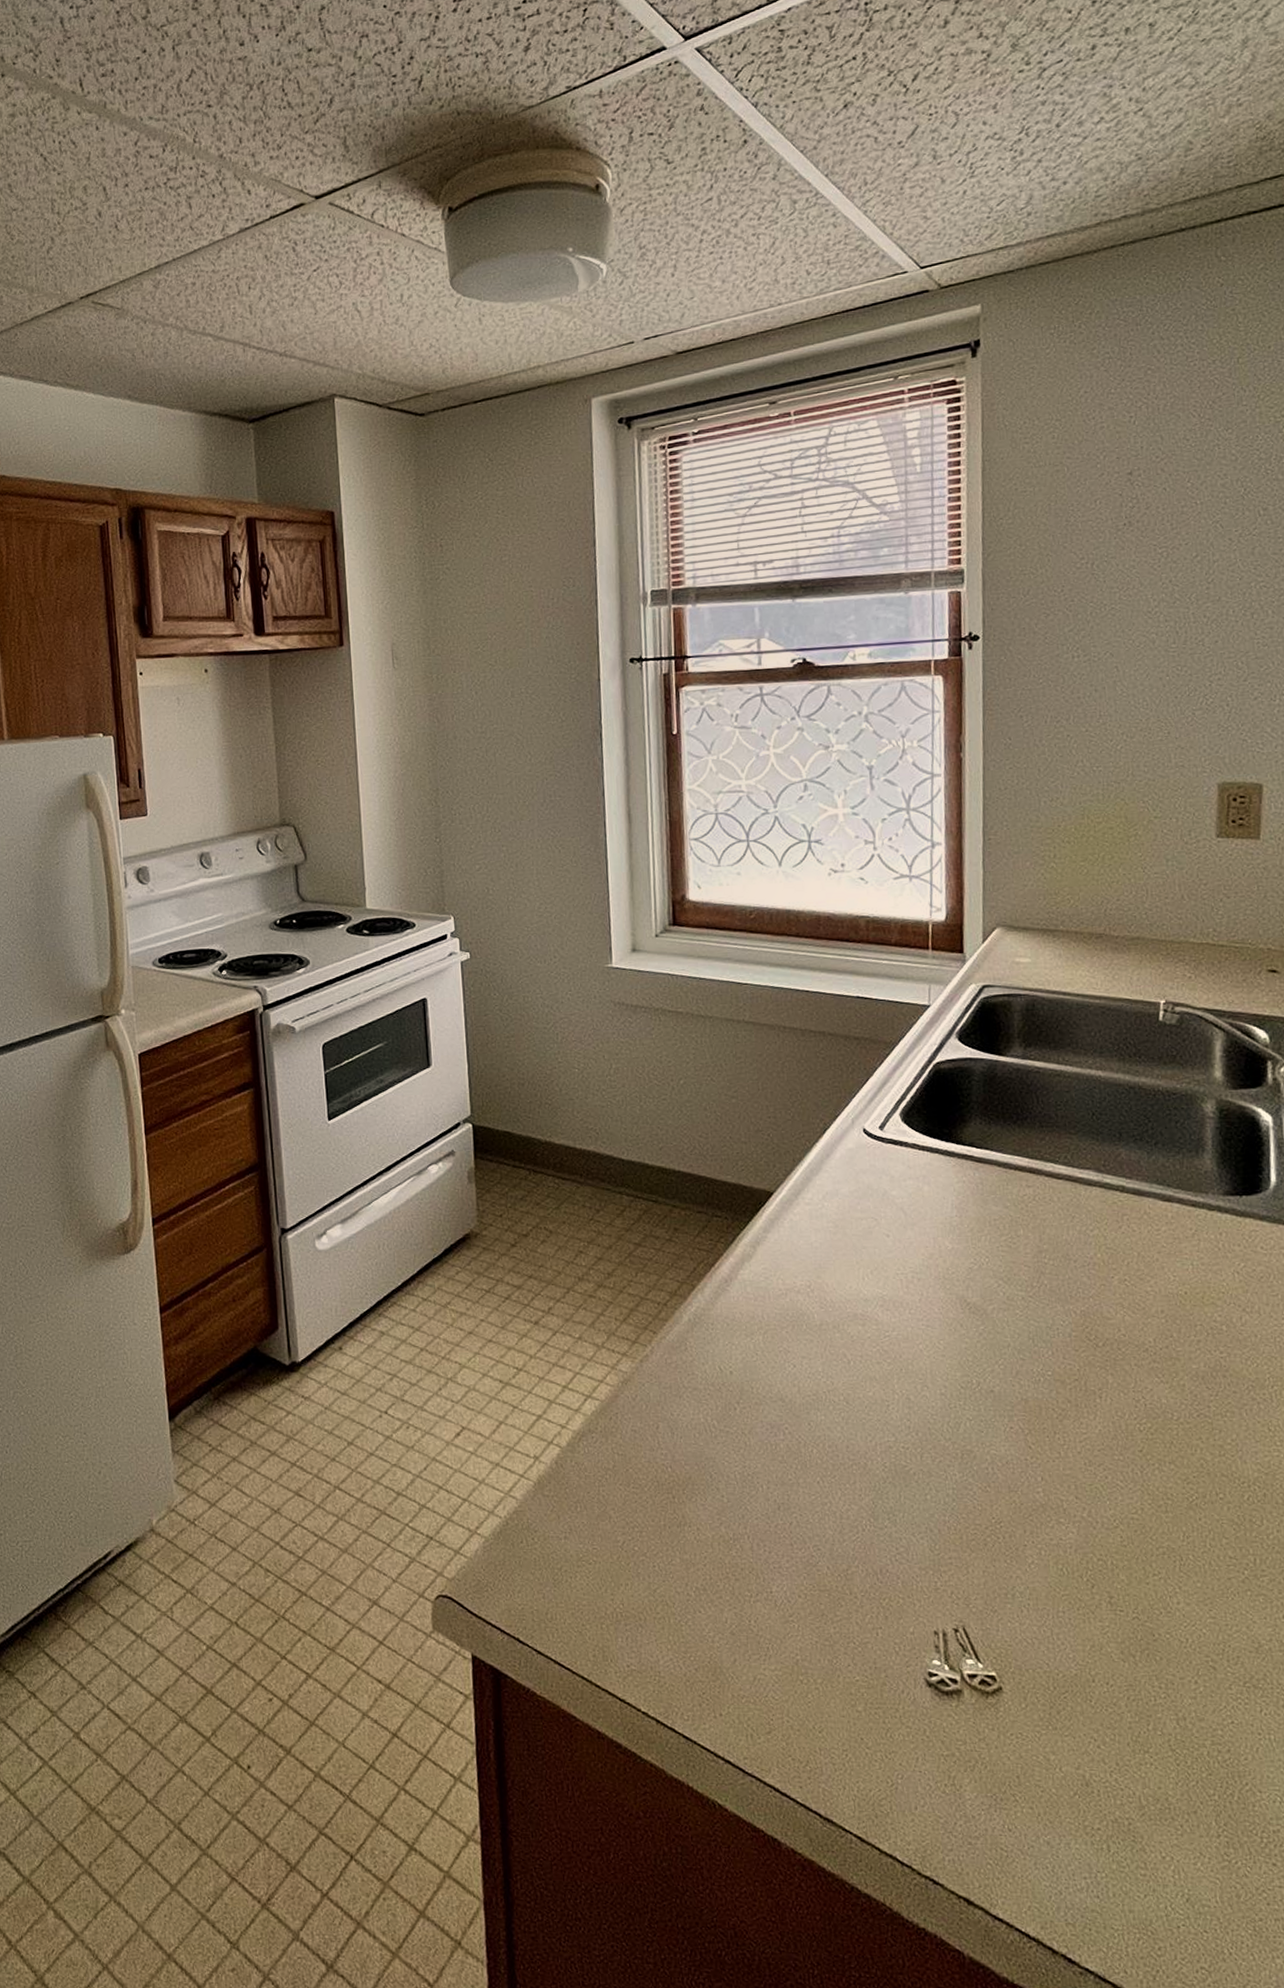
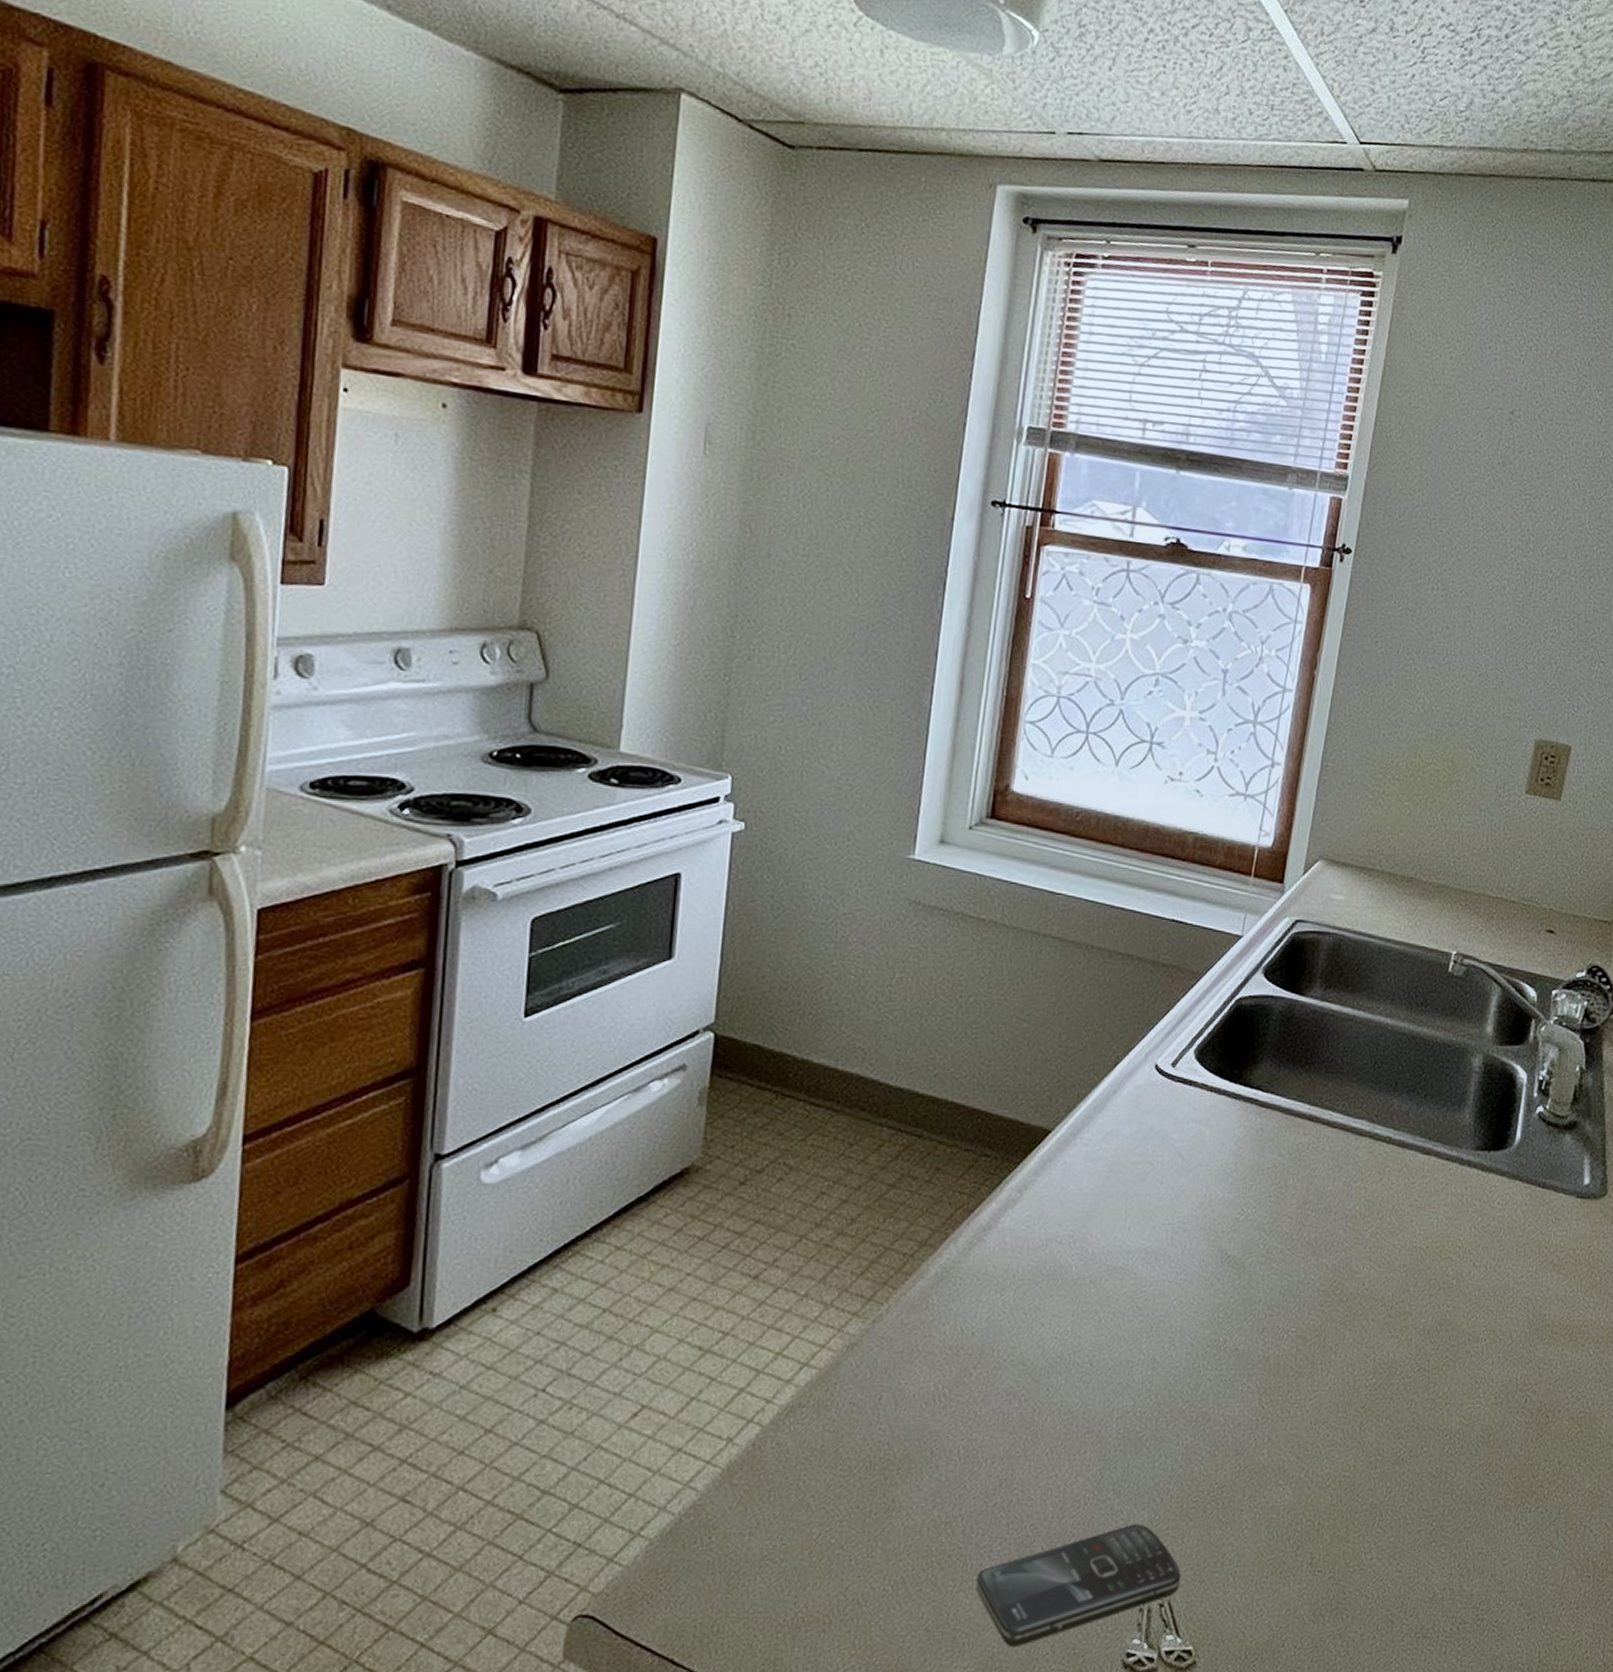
mobile phone: none [770,1552,972,1657] -> present [975,1524,1181,1648]

